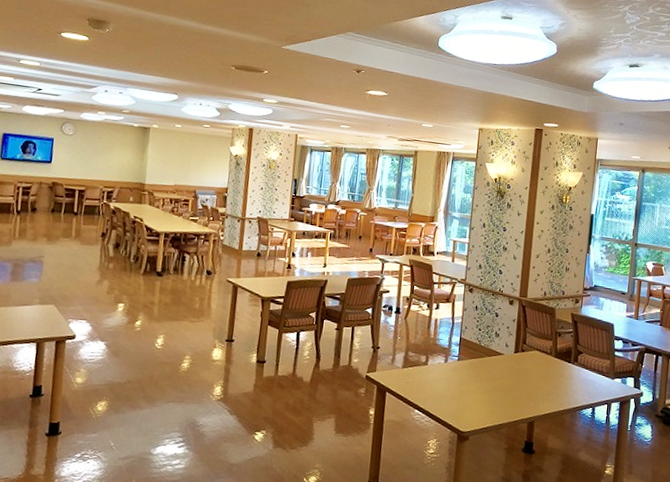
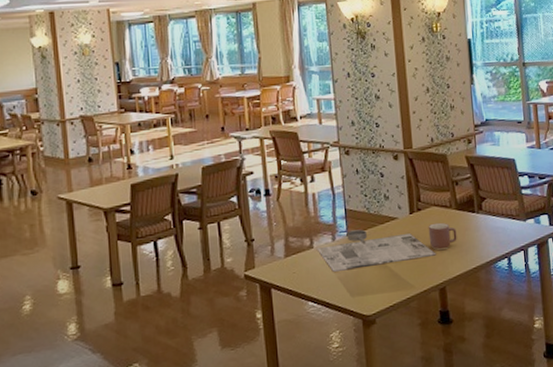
newspaper: none [430,356,531,393] -> present [316,229,437,272]
mug: none [527,364,552,390] -> present [428,222,457,251]

